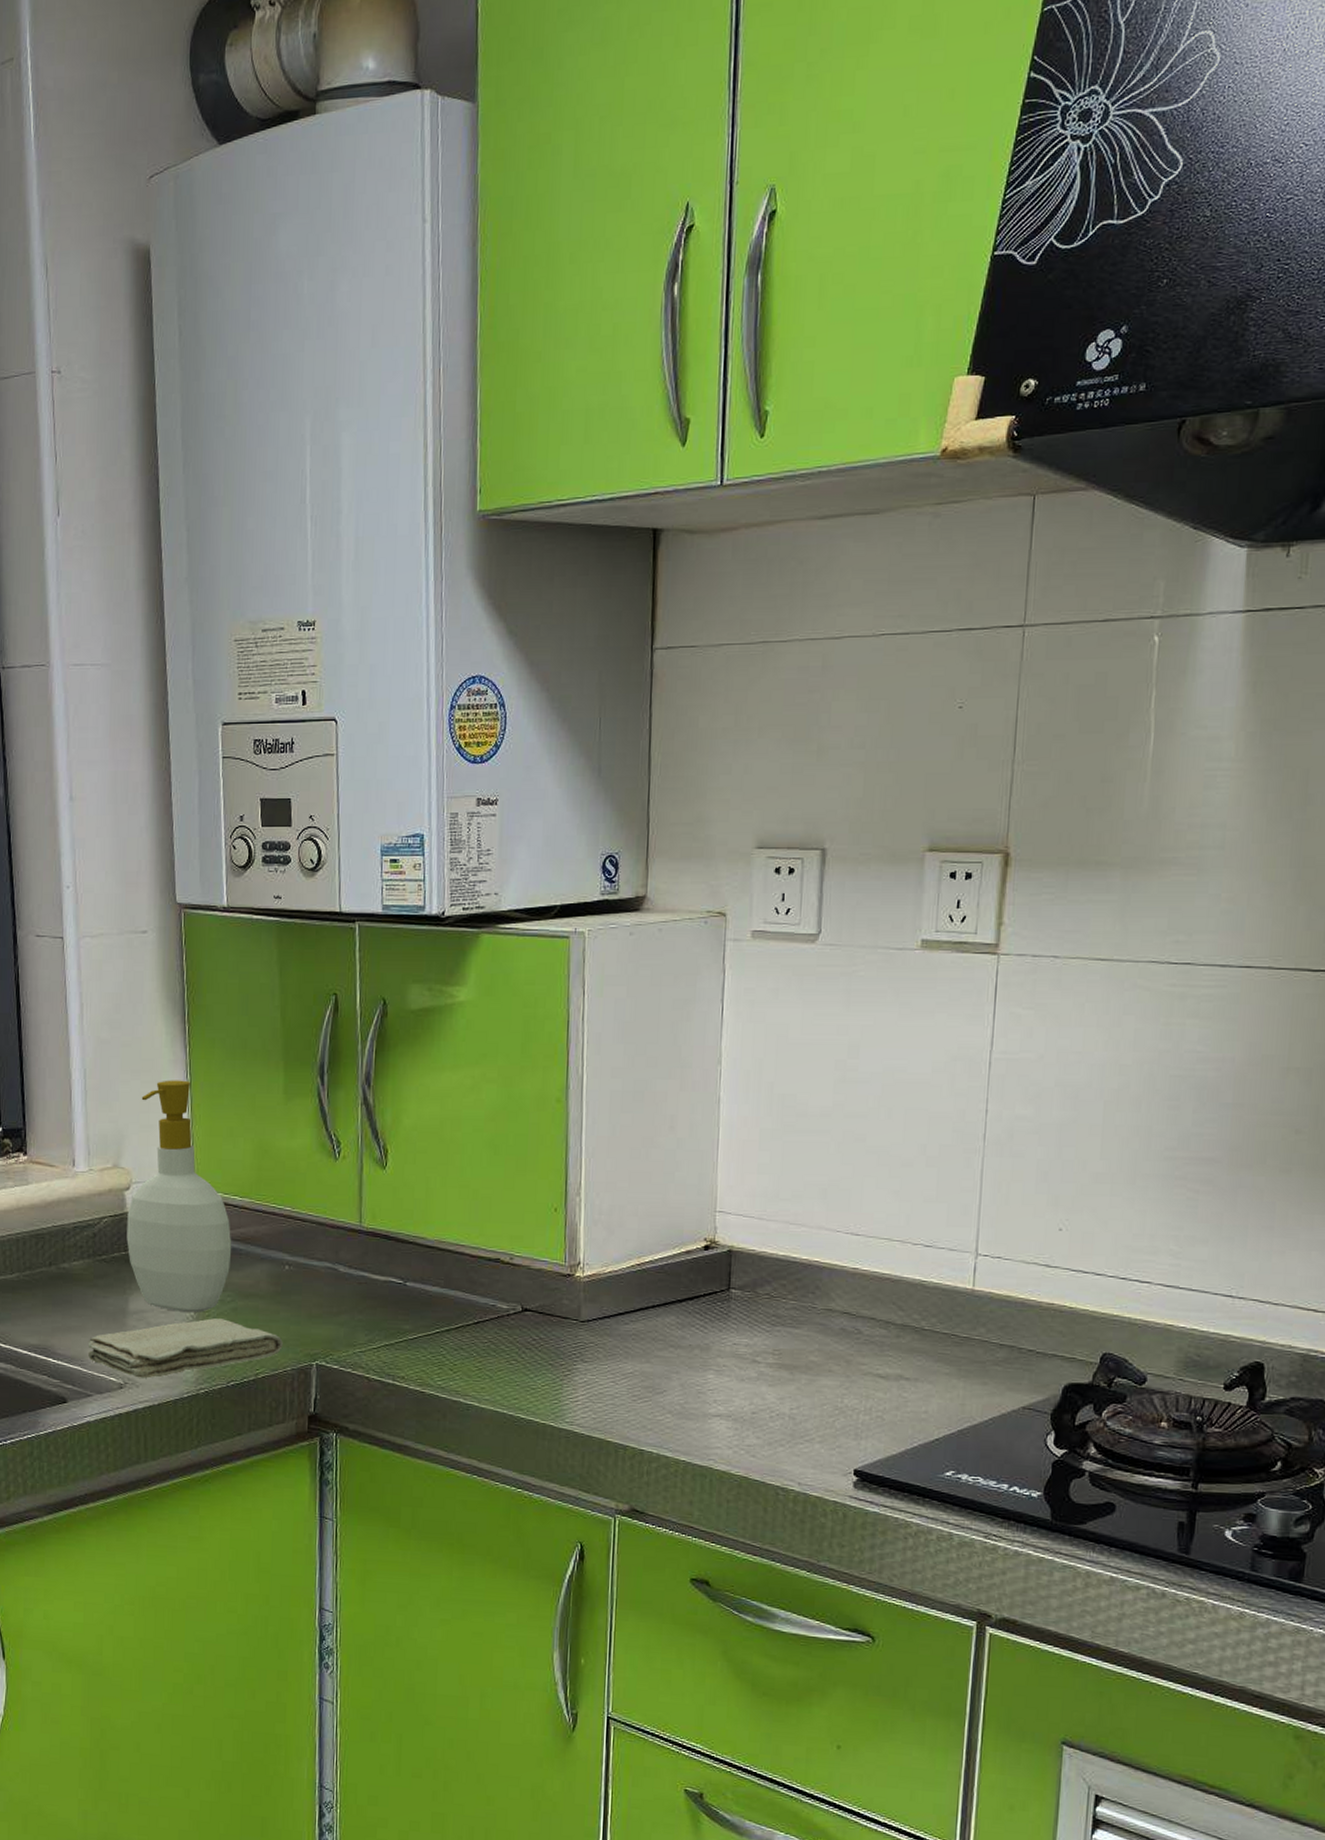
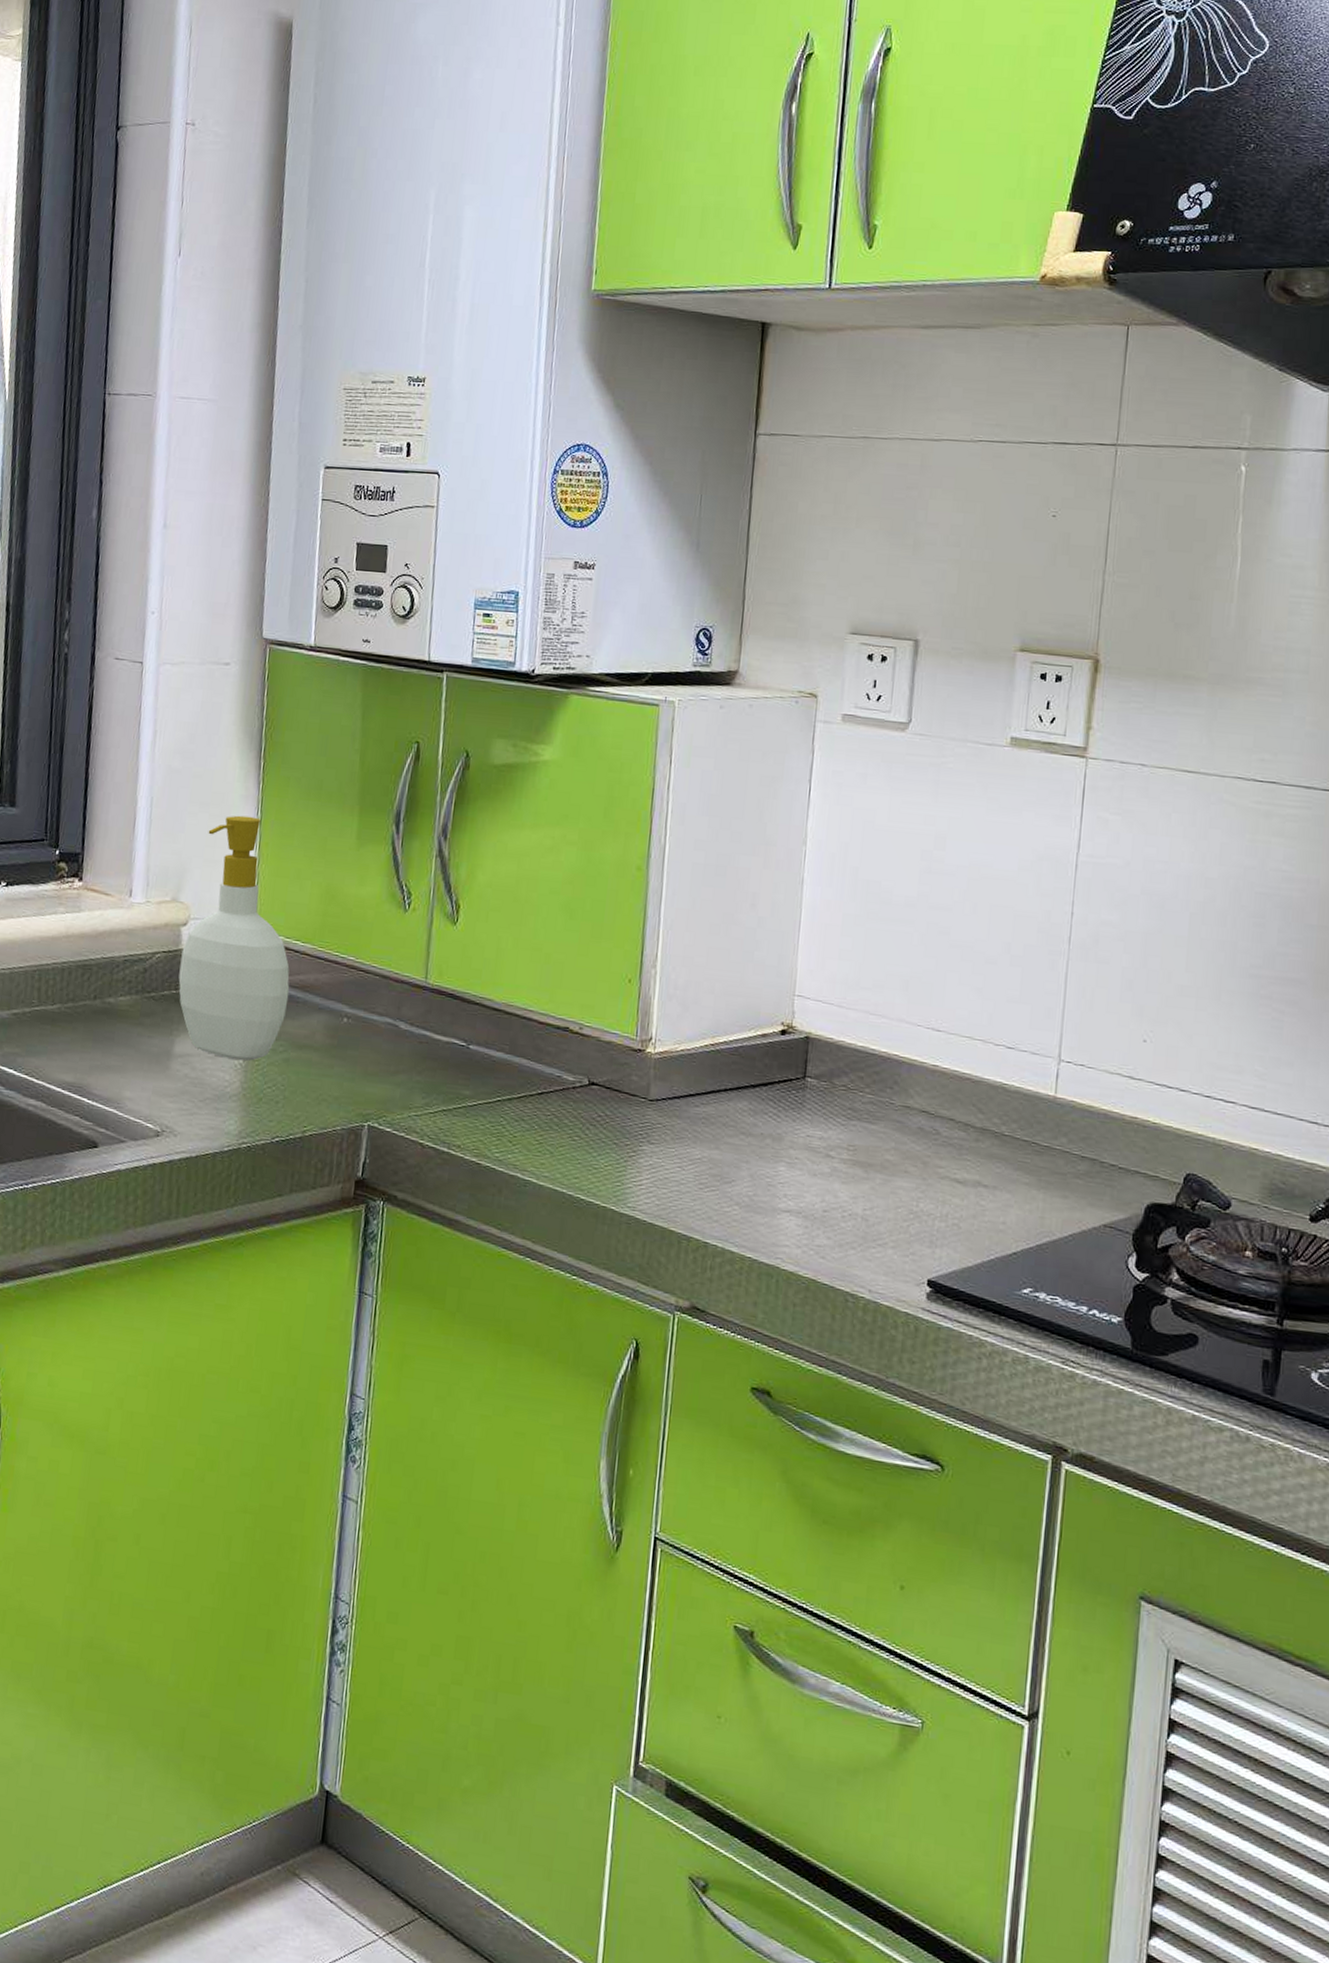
washcloth: present [87,1318,283,1379] -> none [126,1068,335,1128]

